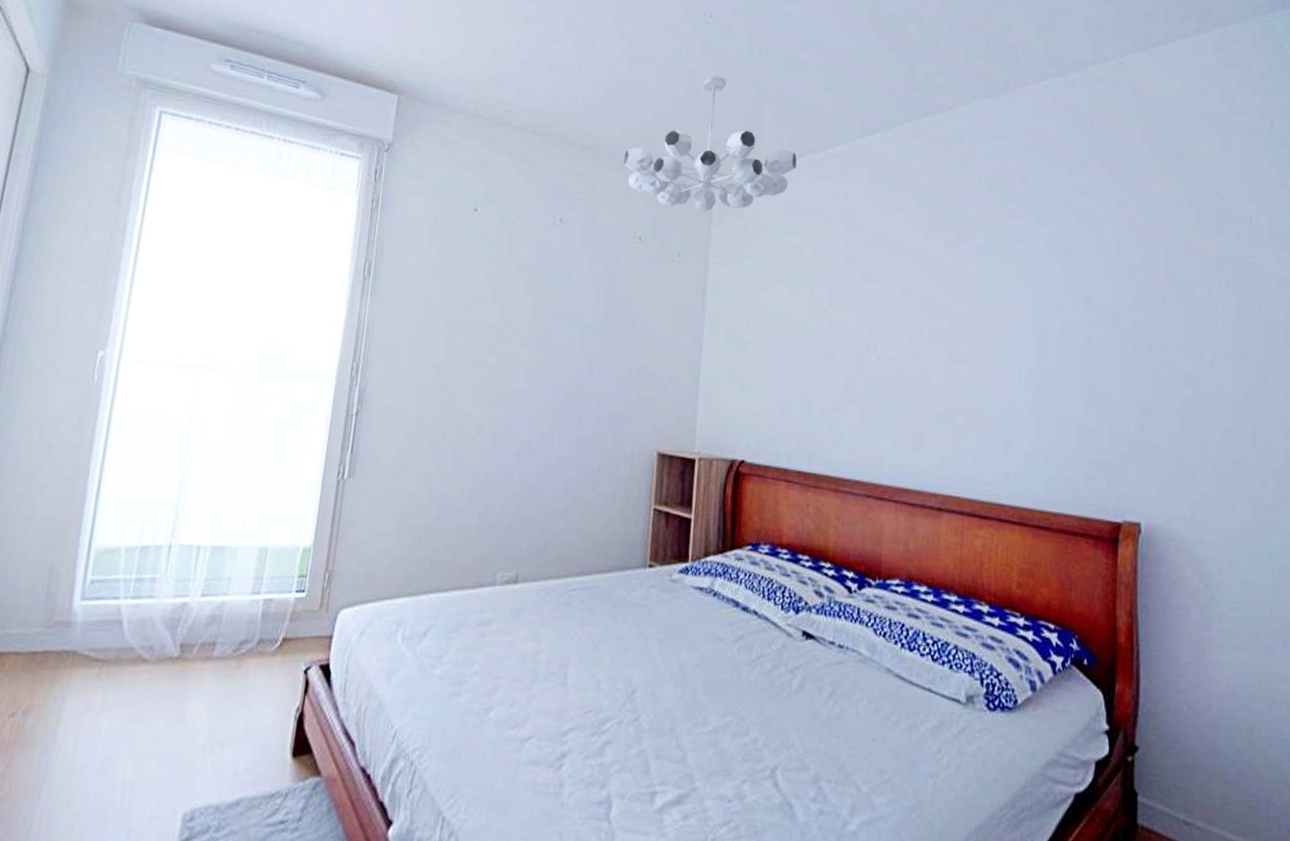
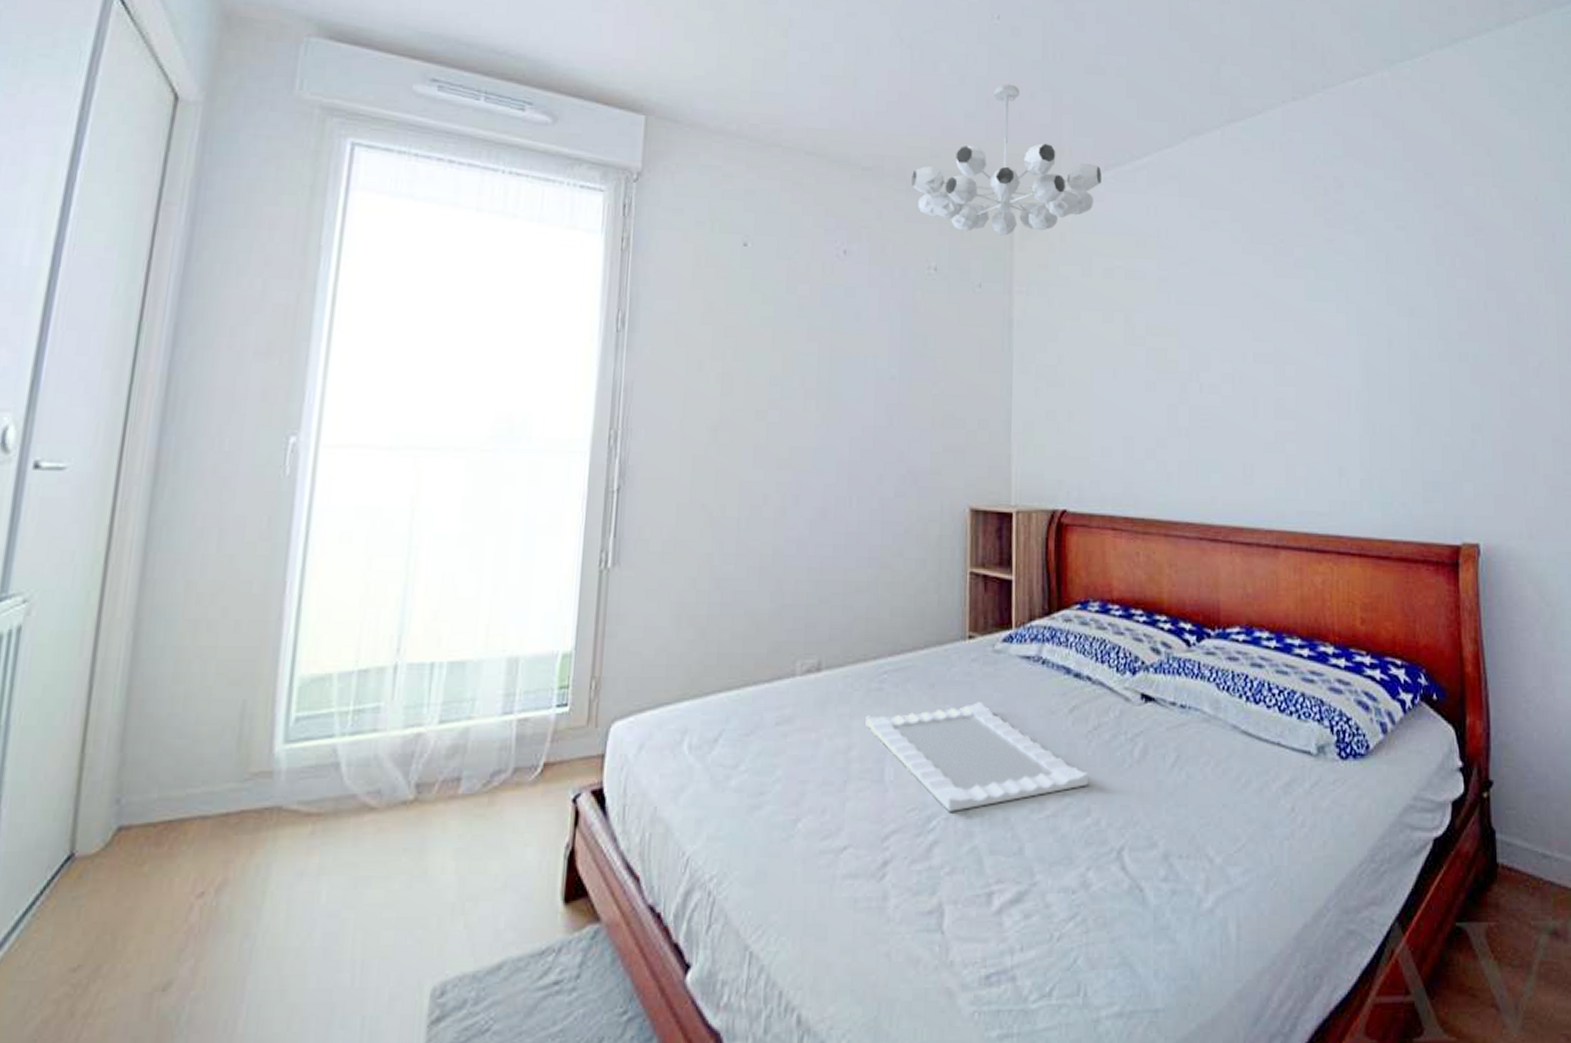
decorative tray: none [553,622,749,718] -> present [866,700,1088,812]

